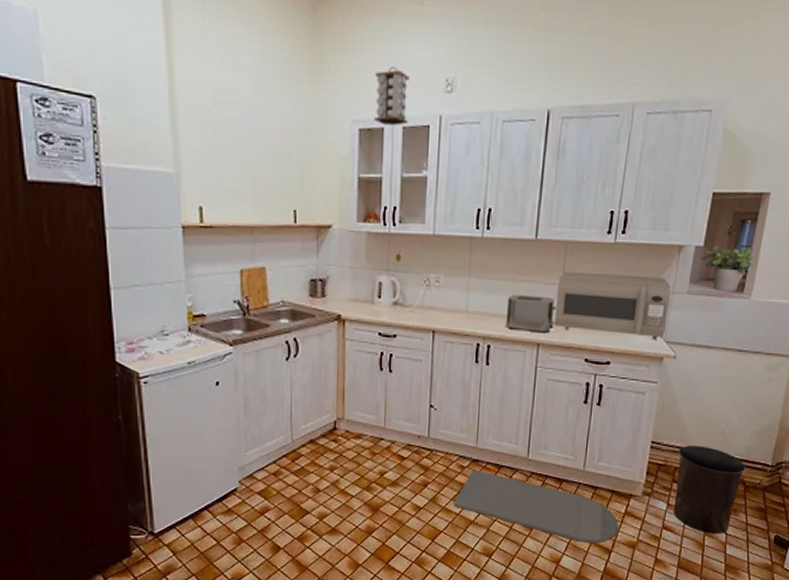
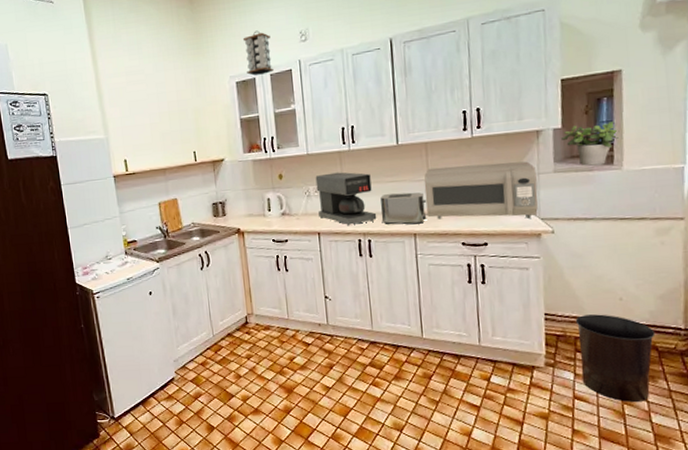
coffee maker: none [436,261,501,327] -> present [315,172,377,226]
door mat: present [453,470,618,544] -> none [358,350,526,416]

